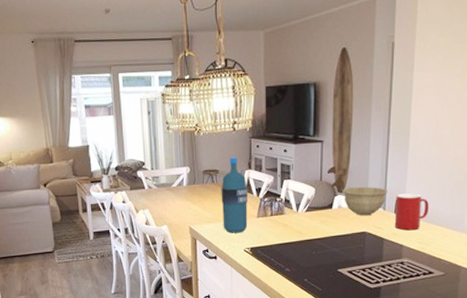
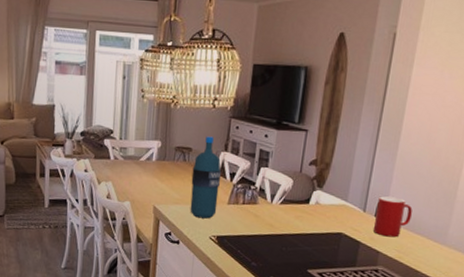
bowl: present [342,187,387,216] -> none [322,183,370,216]

